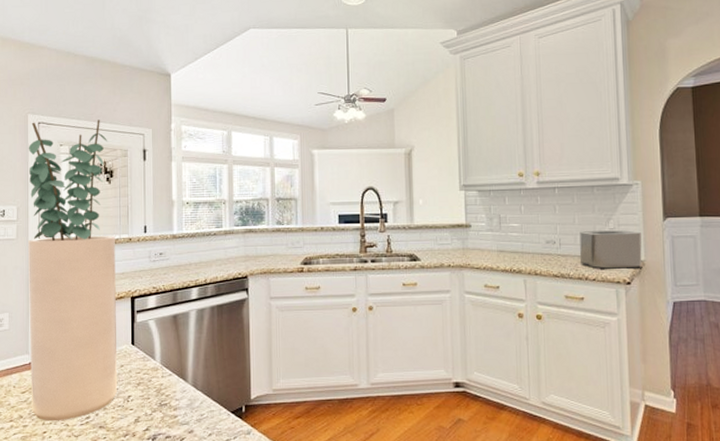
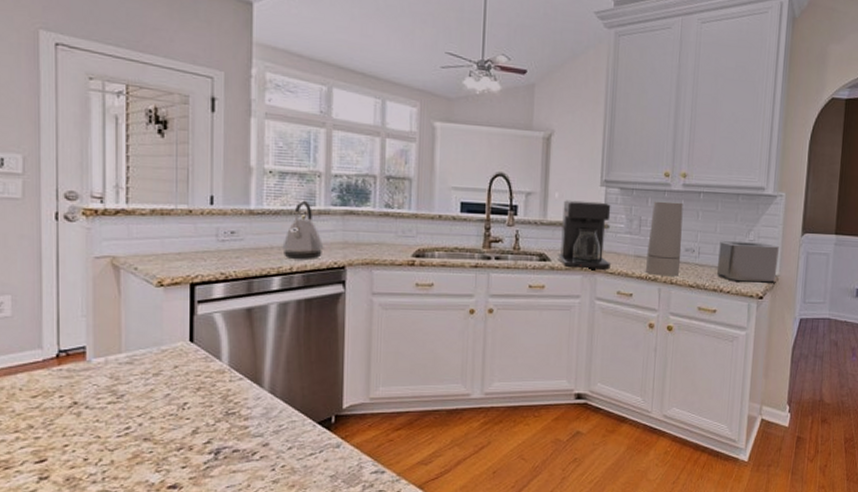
vase: present [27,119,117,421] -> none [39,41,169,432]
kettle: none [198,223,230,273] -> present [282,200,324,261]
coffee maker: none [426,204,476,266] -> present [557,200,611,270]
canister: none [509,198,543,268] -> present [646,201,683,277]

